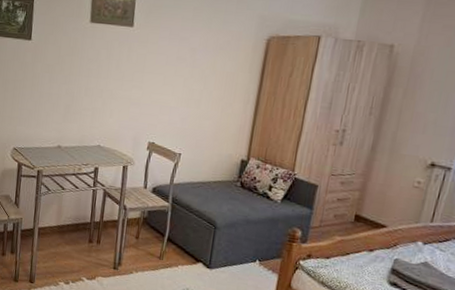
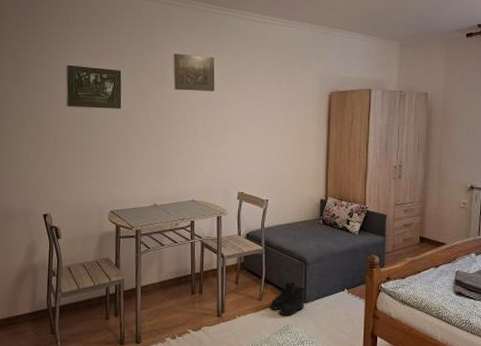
boots: none [170,244,212,280] -> present [270,282,306,316]

